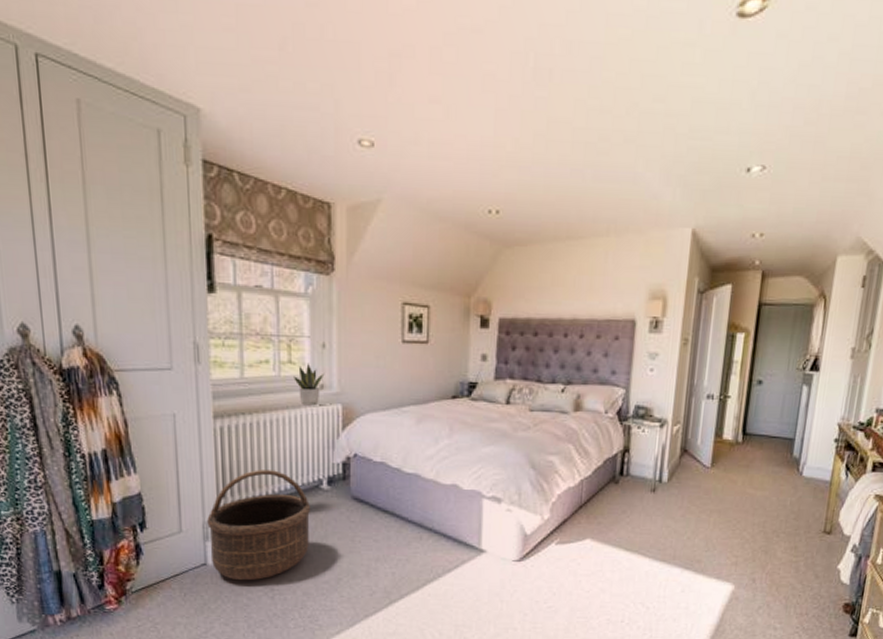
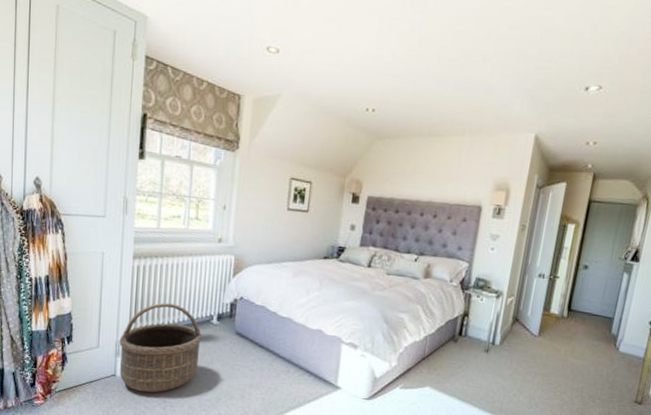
potted plant: present [294,363,325,406] -> none [198,220,224,255]

